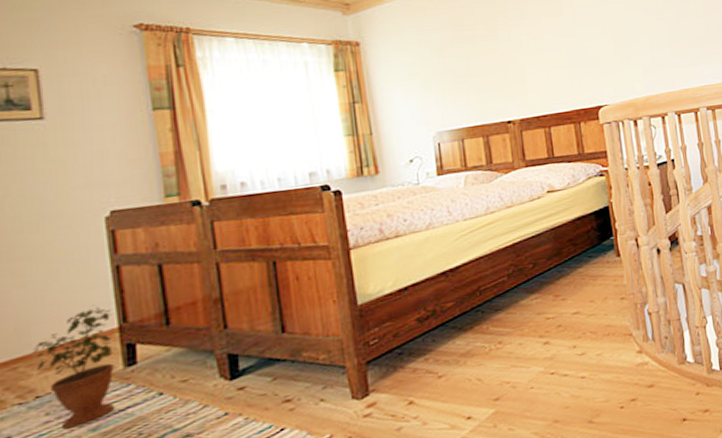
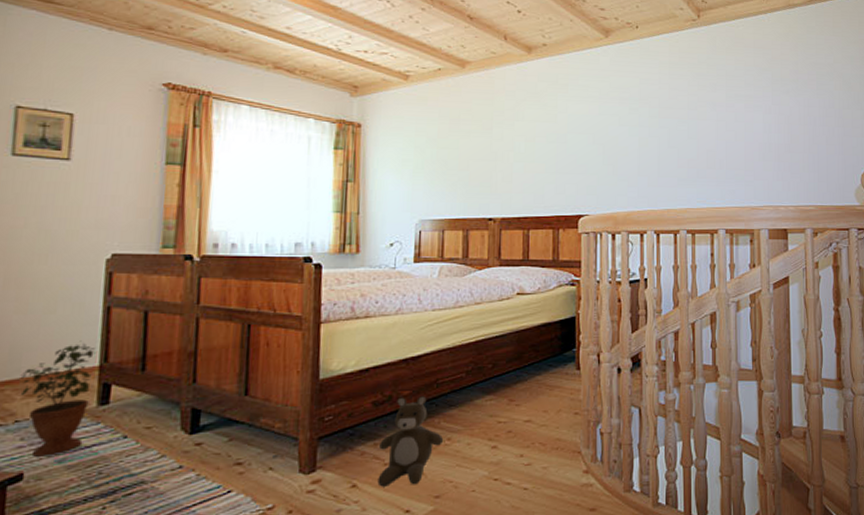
teddy bear: none [430,305,495,399] -> present [377,396,444,487]

